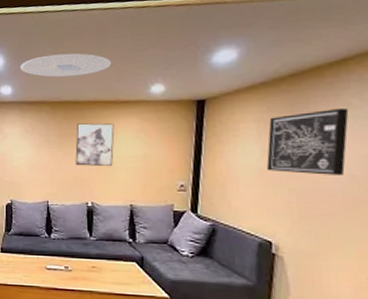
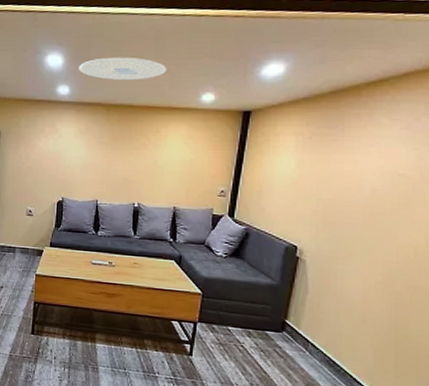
wall art: present [75,123,115,167] -> none [125,127,165,170]
wall art: present [267,109,349,176] -> none [301,127,378,190]

